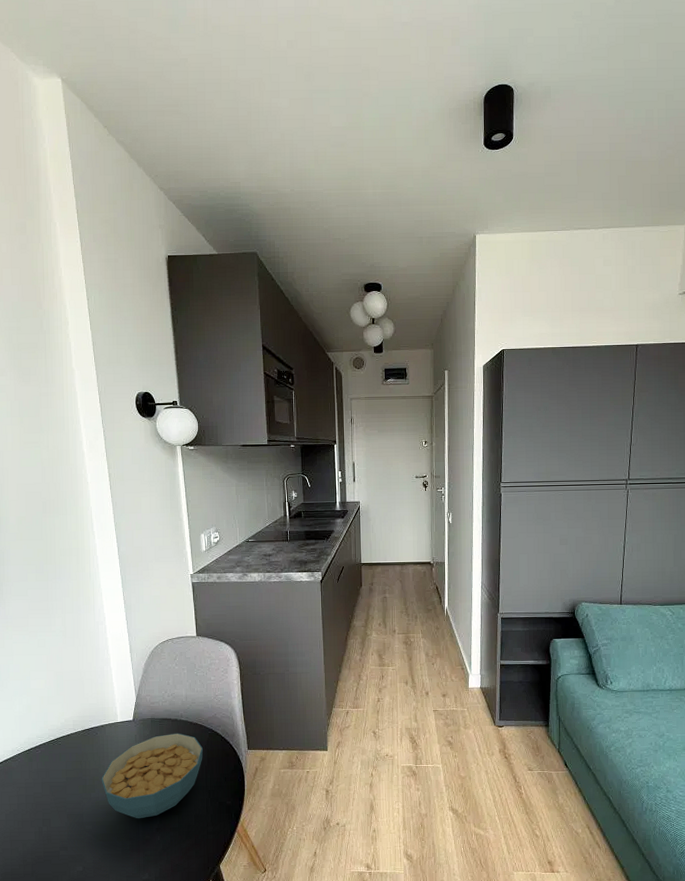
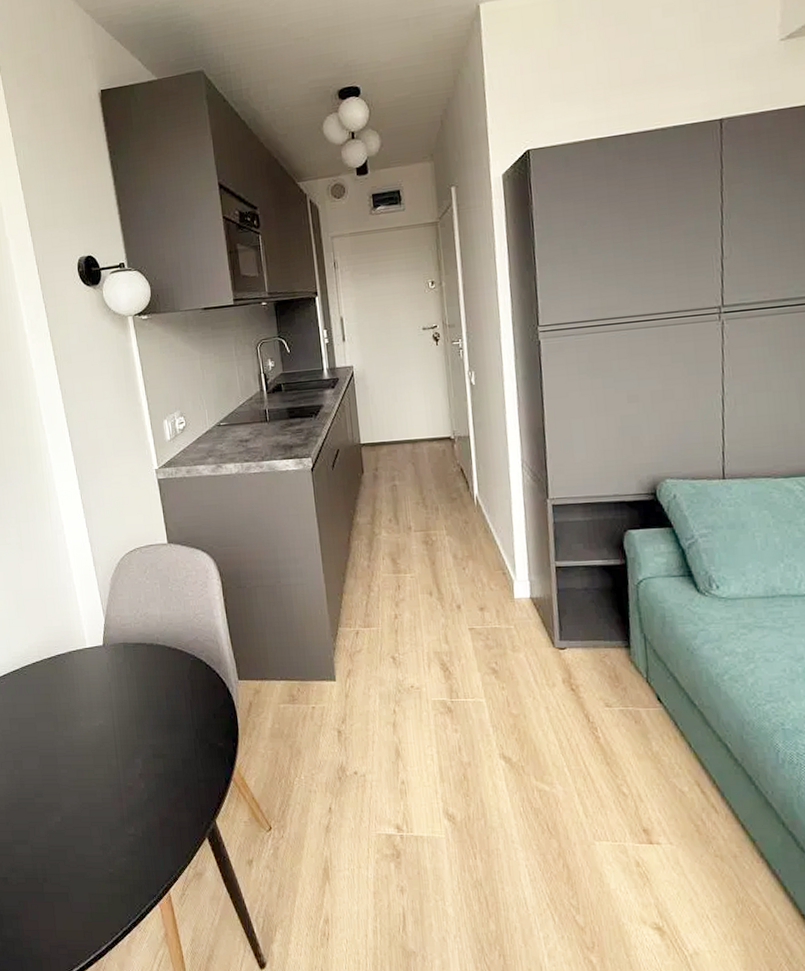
cereal bowl: present [101,733,203,819] -> none [73,660,187,763]

